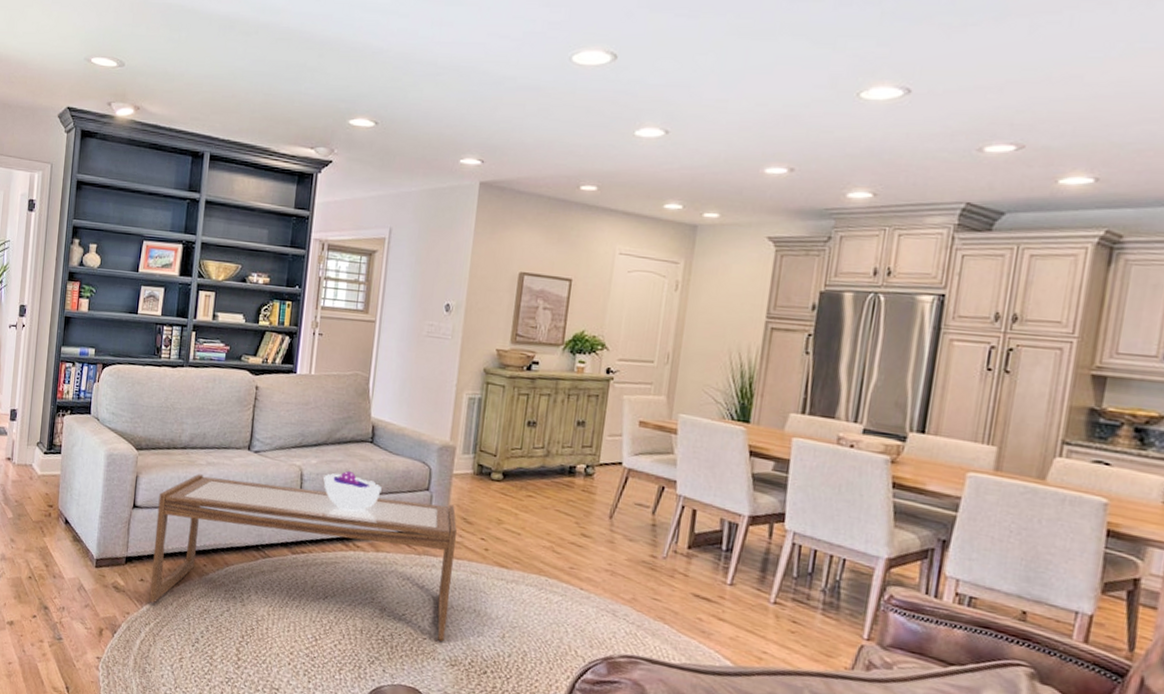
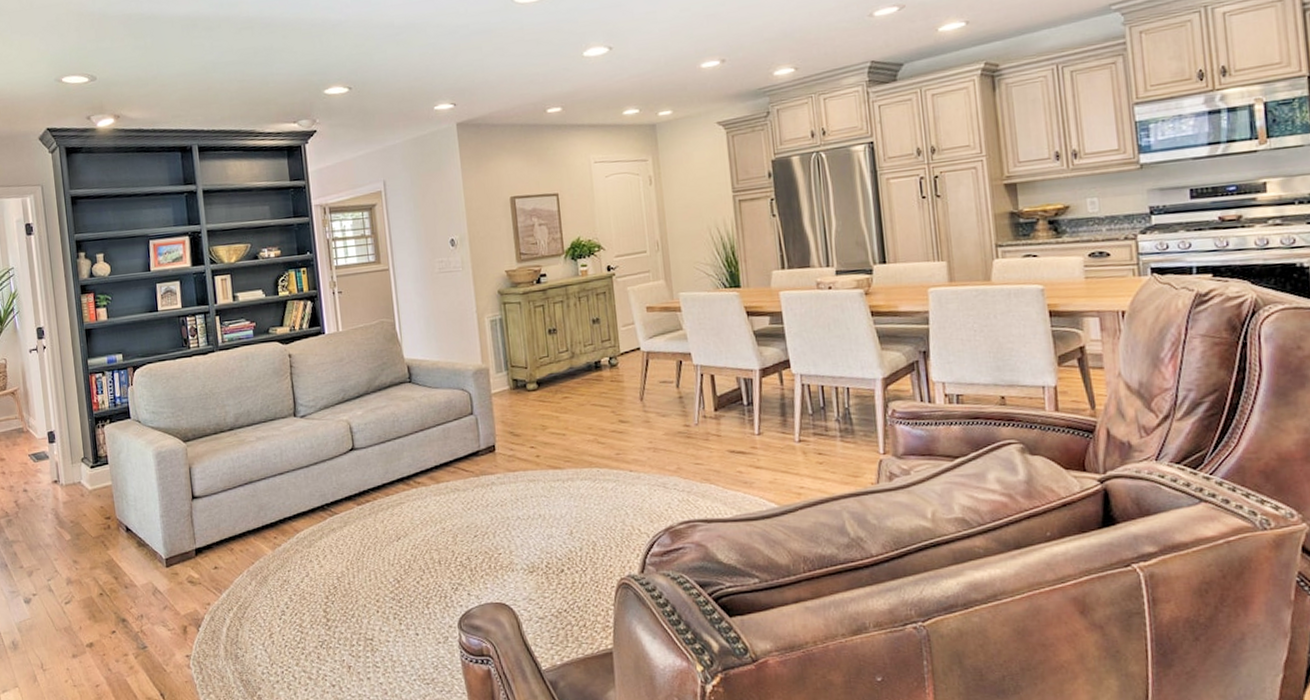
coffee table: present [149,474,457,642] -> none [216,422,519,588]
decorative bowl: present [323,470,382,511] -> none [372,413,429,451]

